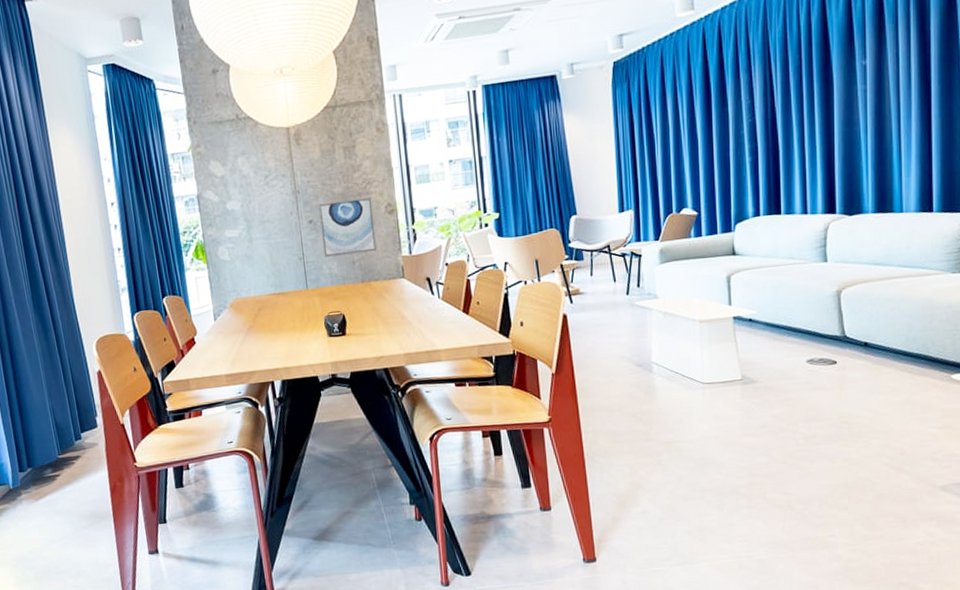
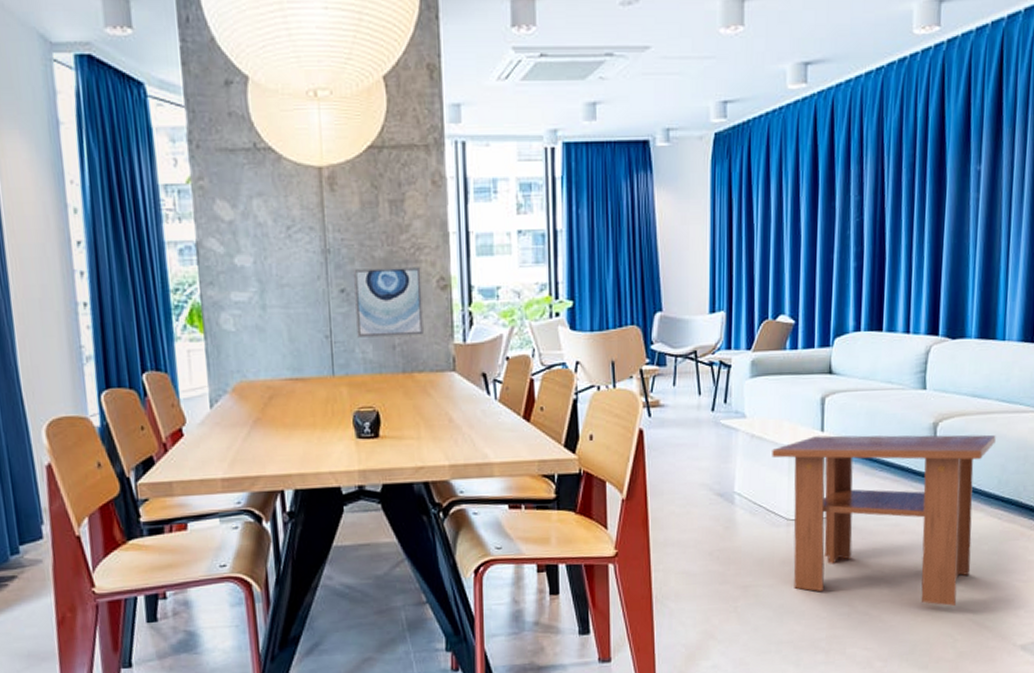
coffee table: none [684,298,900,453] -> present [772,434,996,606]

